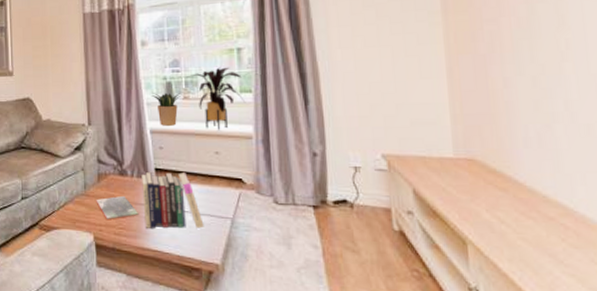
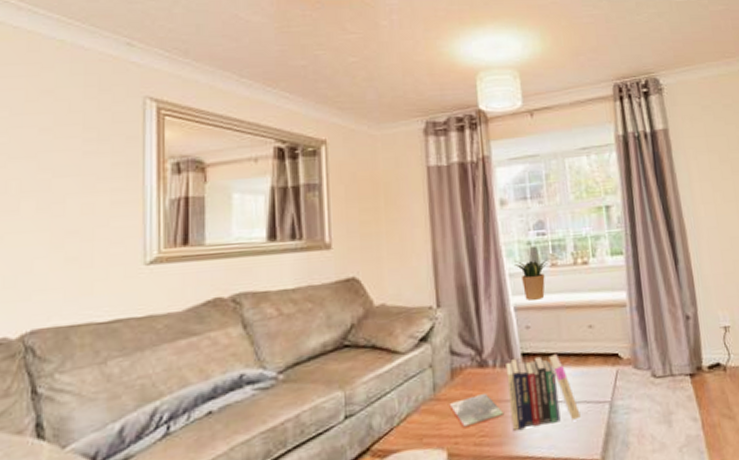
house plant: present [187,67,246,130] -> none [553,227,618,300]

